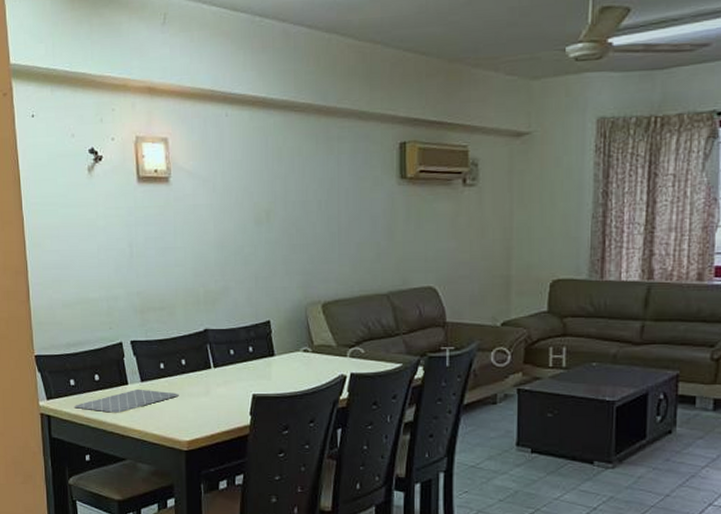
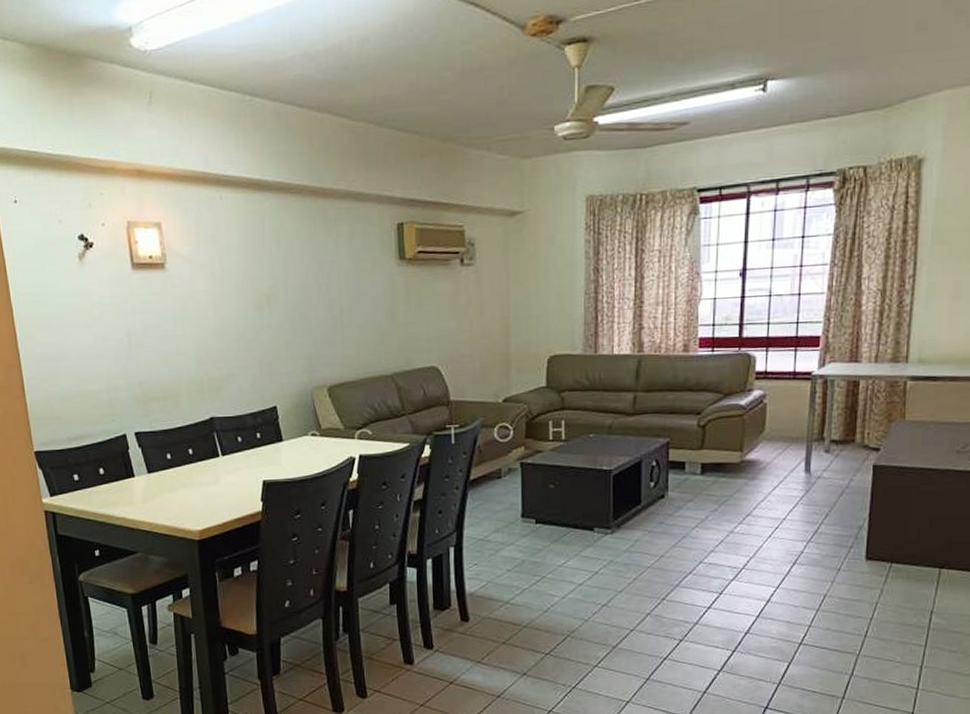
placemat: present [75,388,179,413] -> none [80,480,188,507]

